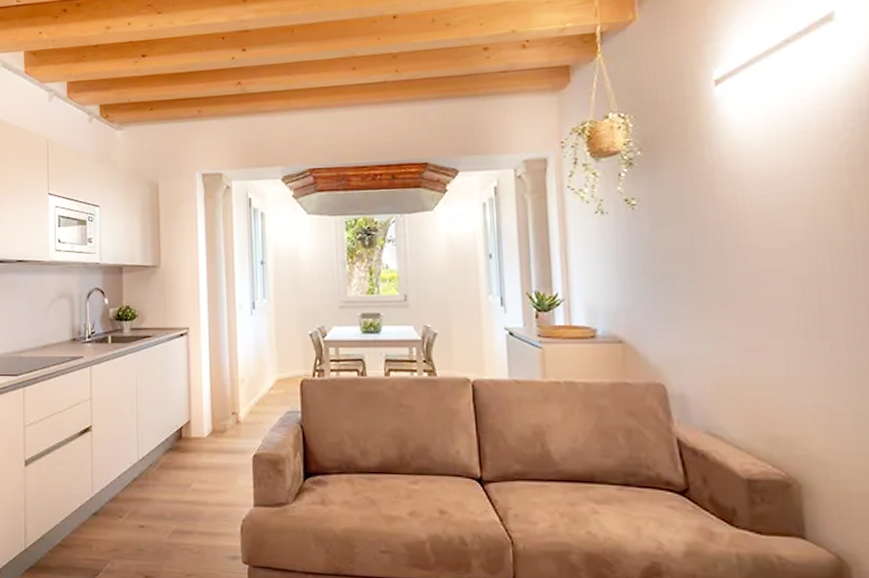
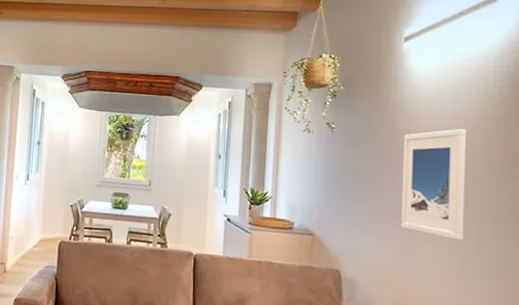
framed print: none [729,187,827,331] -> present [400,128,467,240]

